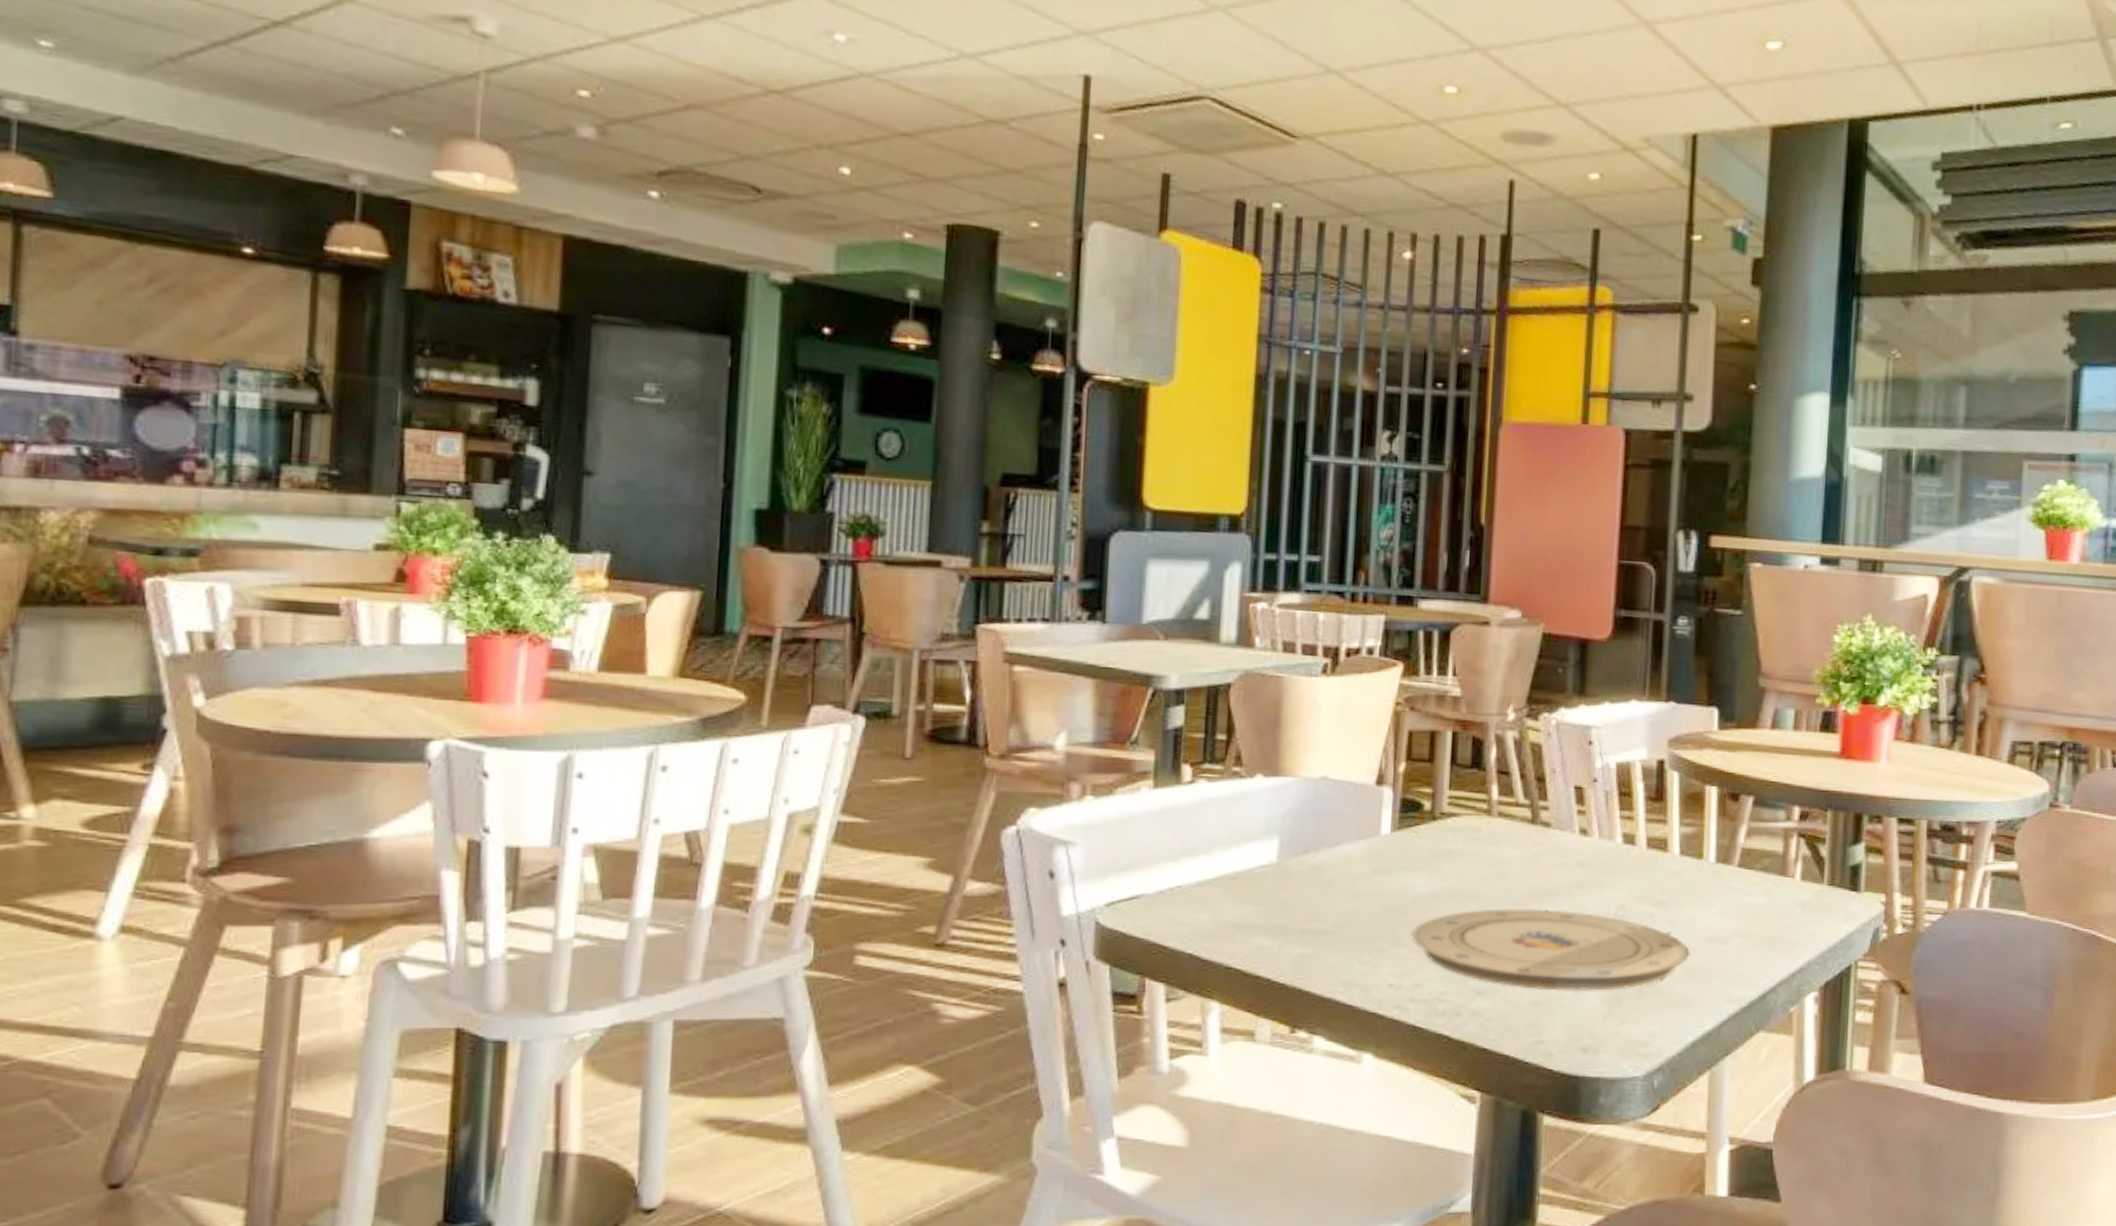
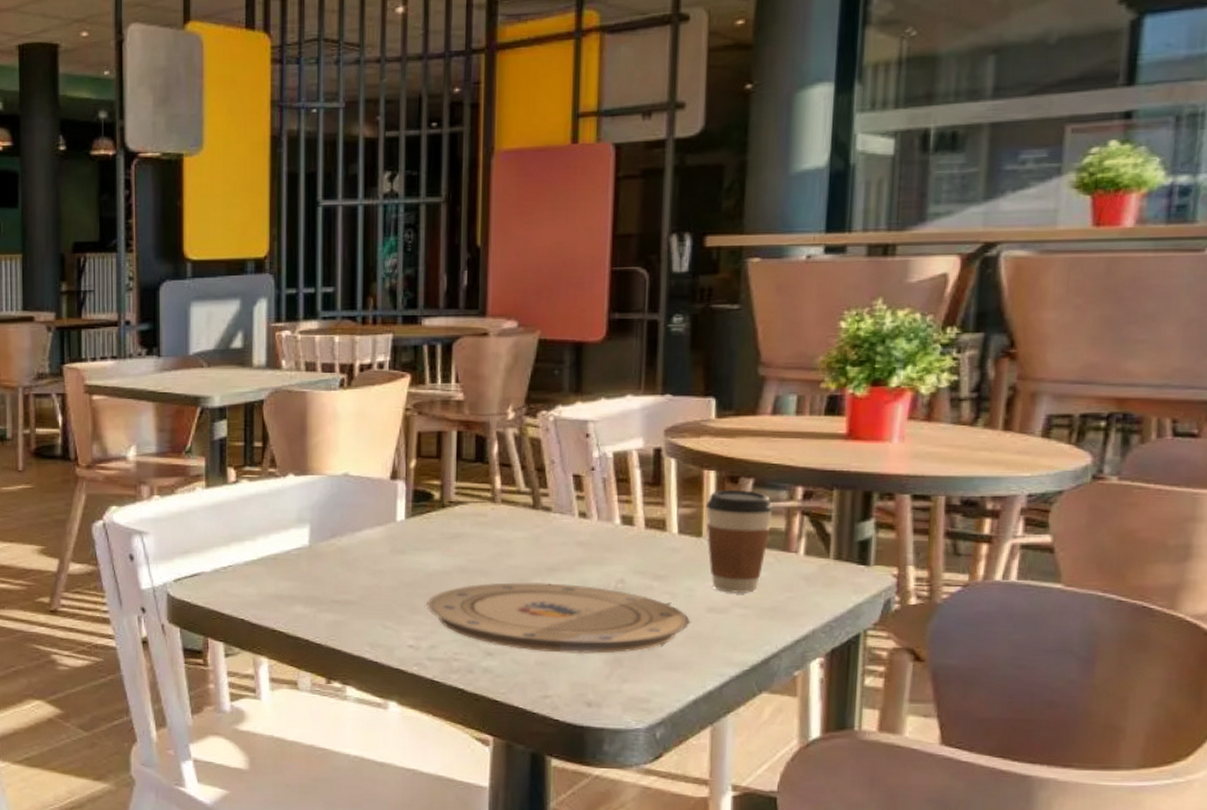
coffee cup: none [1706,807,1772,921] -> present [705,489,773,593]

